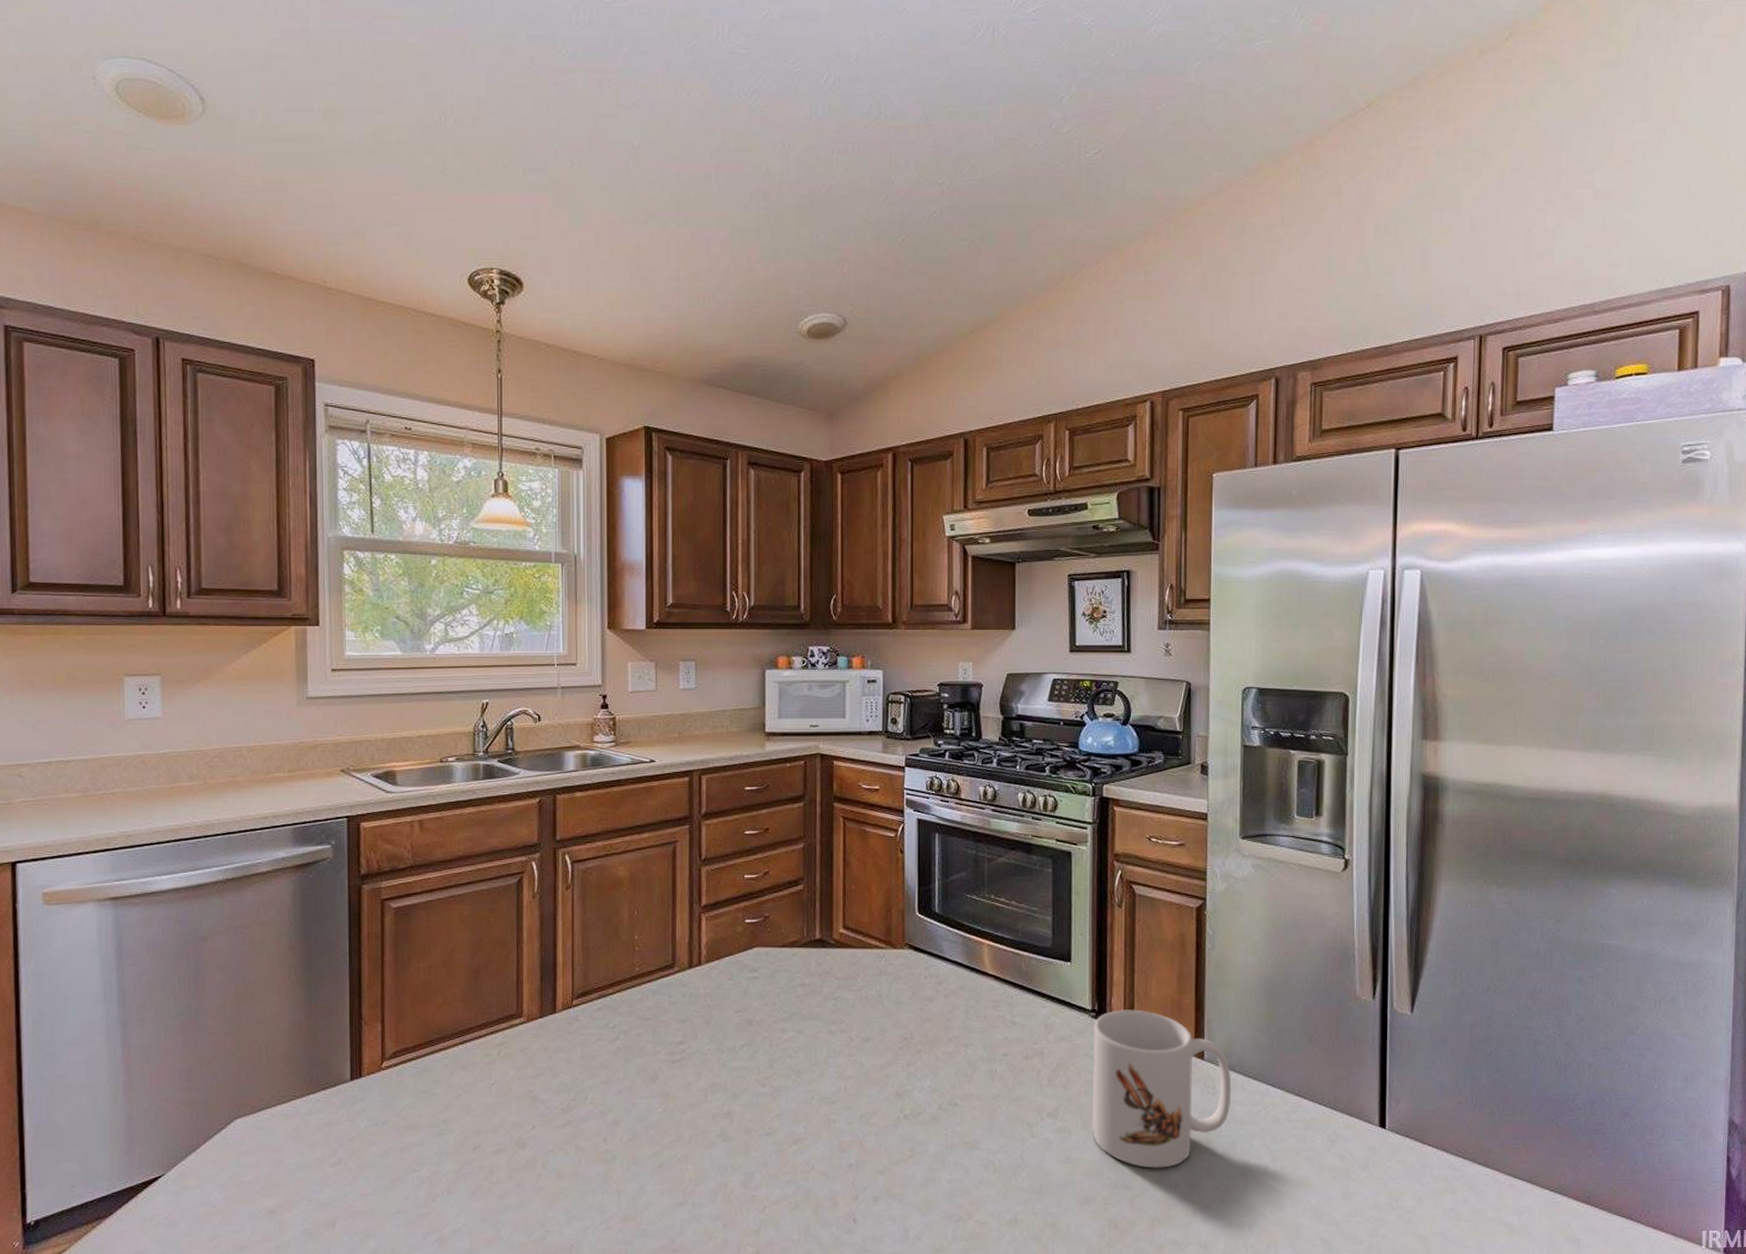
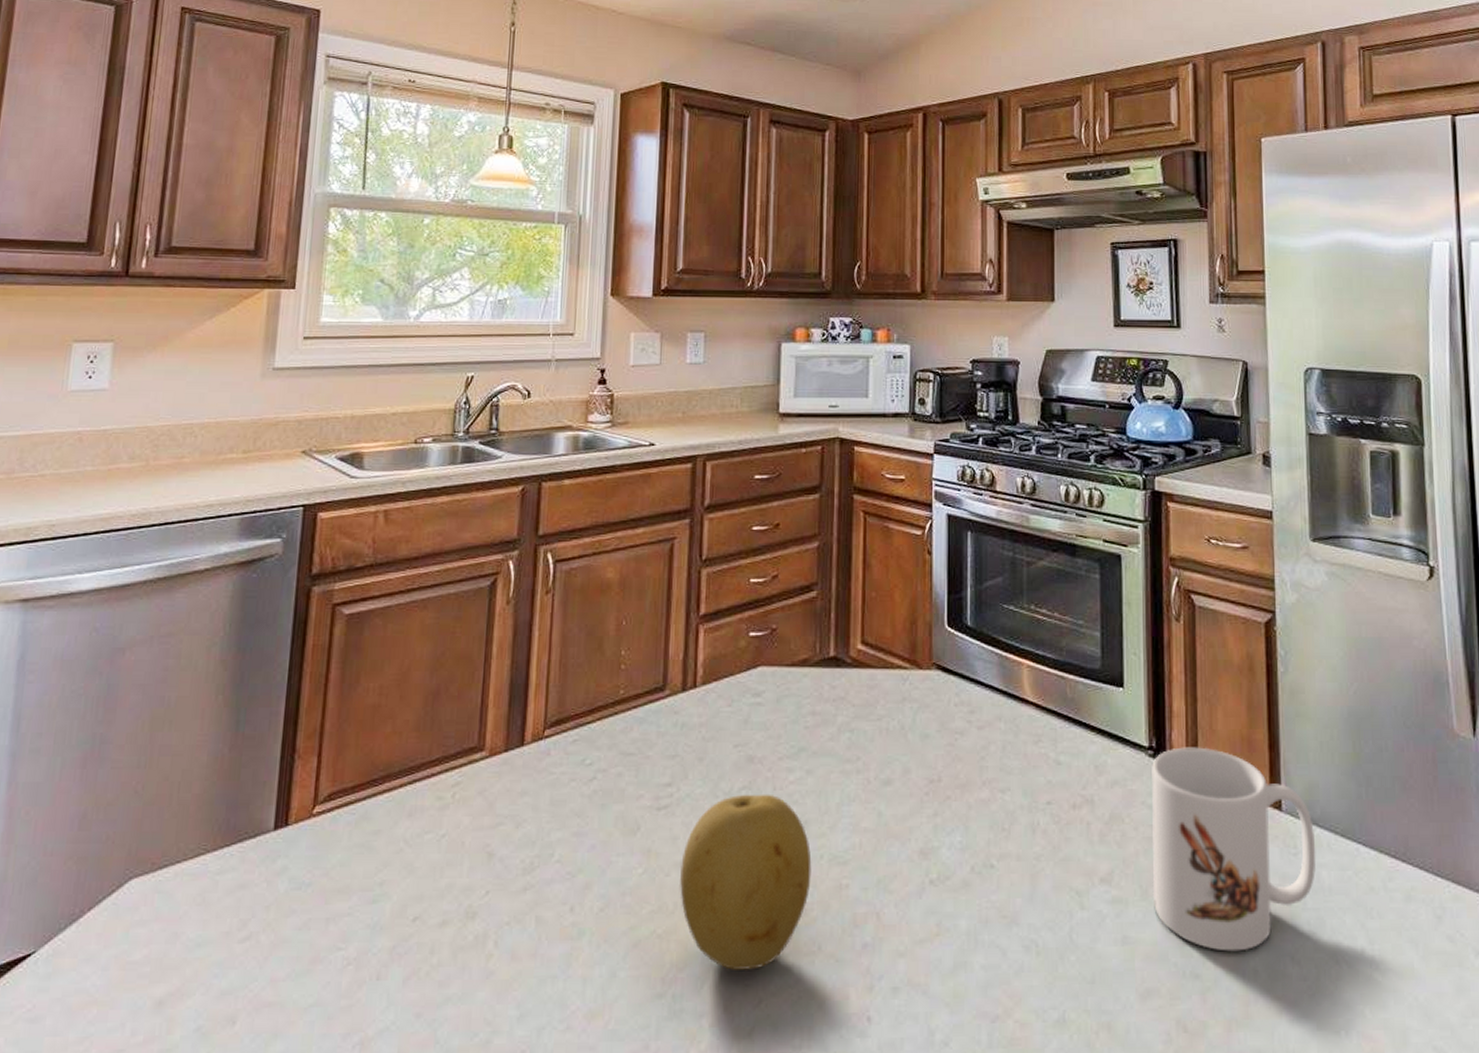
fruit: none [694,1049,804,1185] -> present [680,794,812,970]

